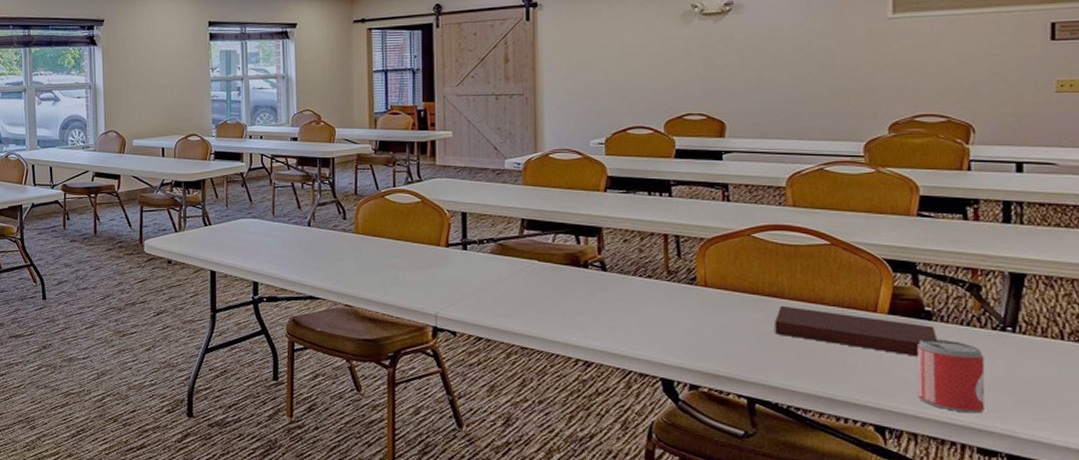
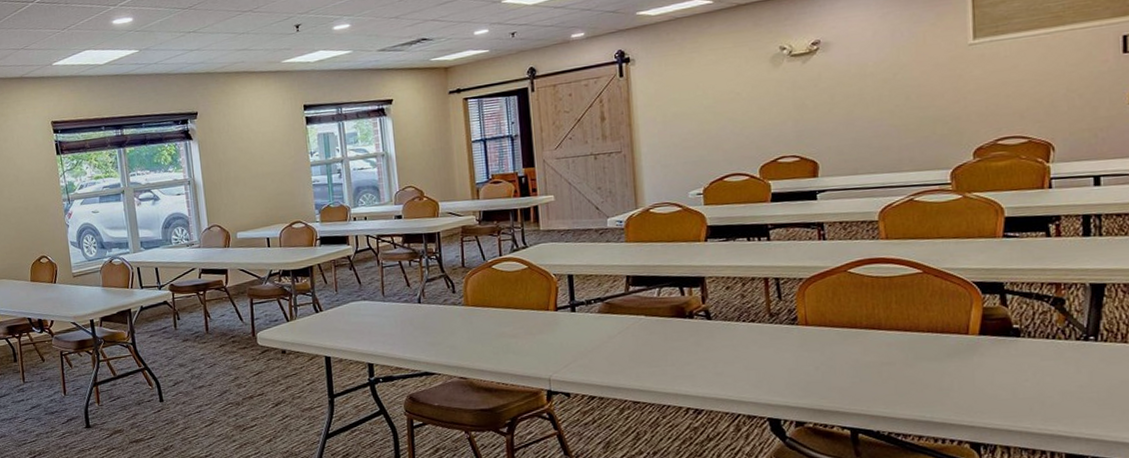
notebook: present [775,305,937,357] -> none [873,336,1025,374]
beer can: present [917,338,985,414] -> none [1007,354,1071,423]

